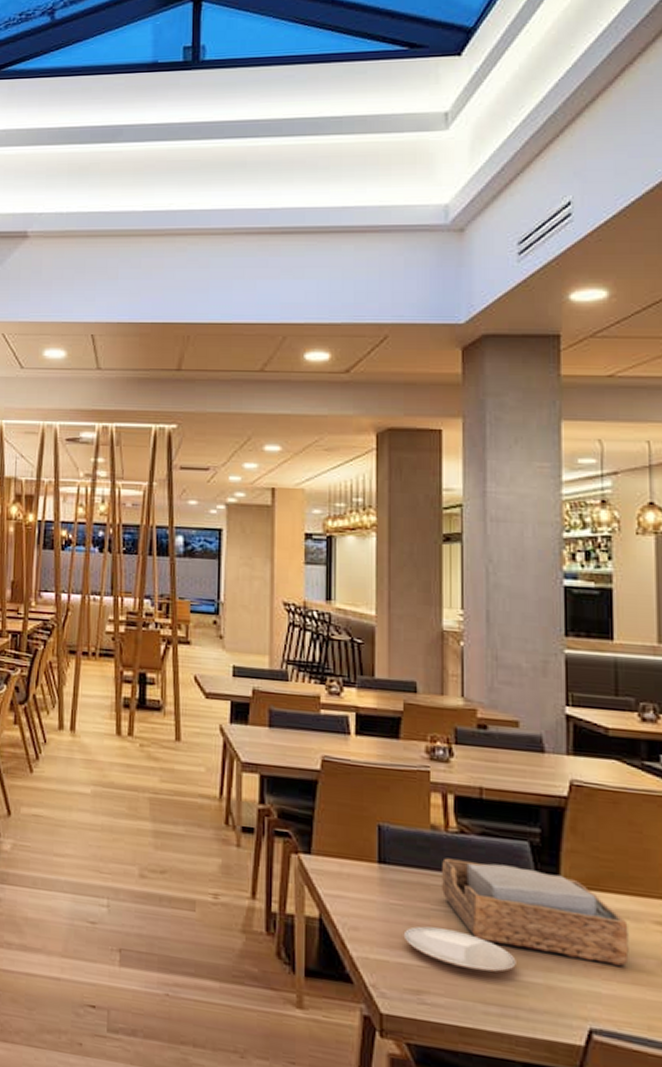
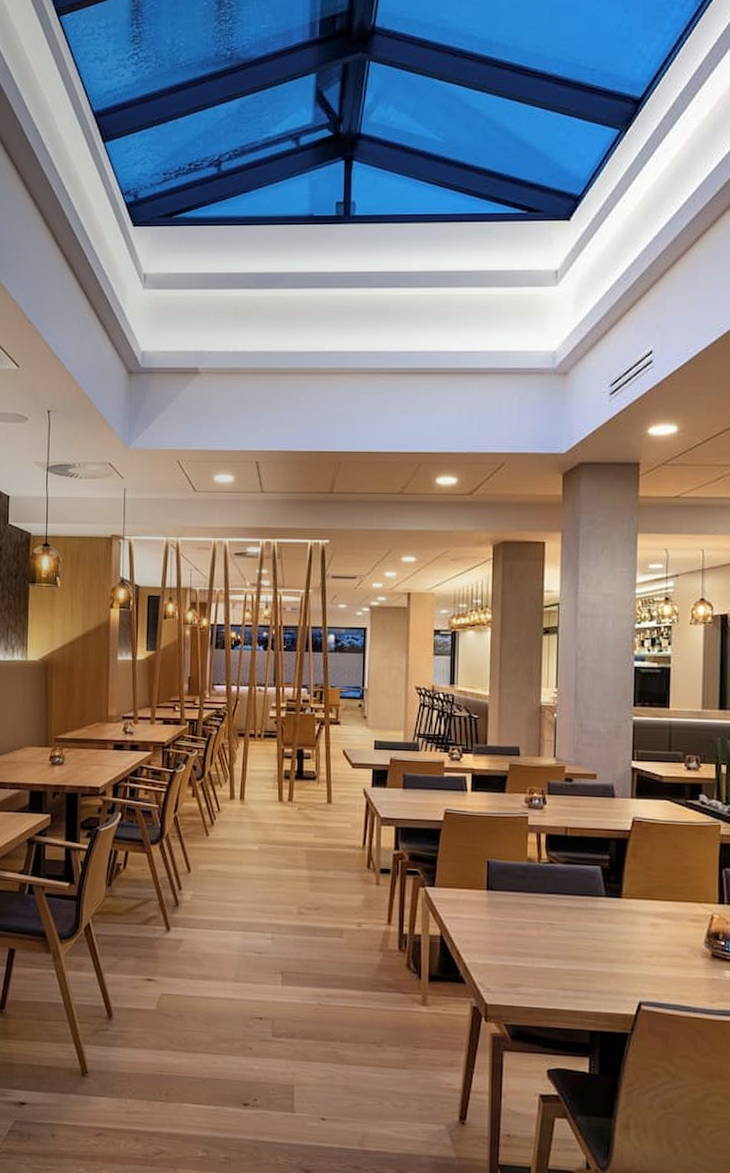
plate: present [403,926,516,972] -> none [504,936,588,967]
napkin holder: present [441,858,629,966] -> none [534,882,670,954]

